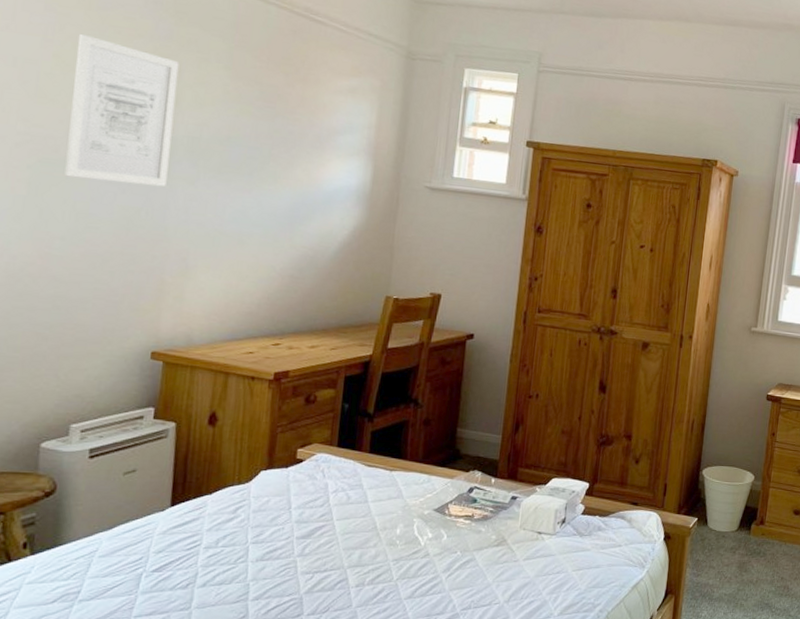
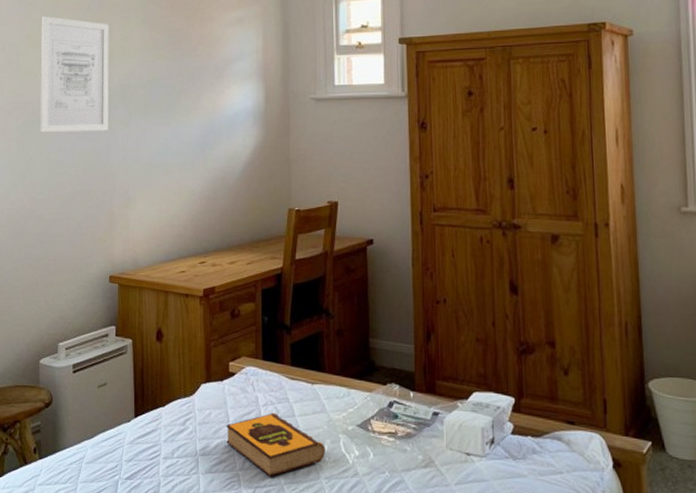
hardback book: none [285,499,398,562] -> present [226,412,325,477]

